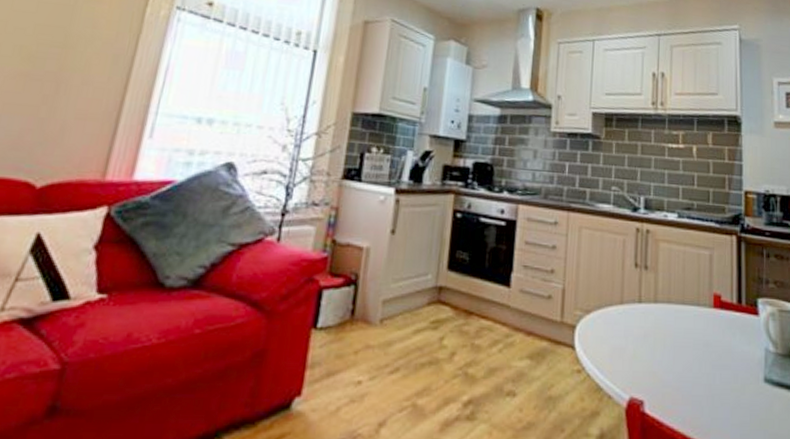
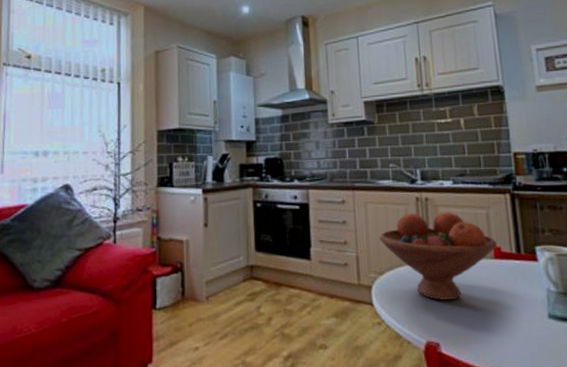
fruit bowl: none [591,244,718,352] -> present [379,211,498,301]

